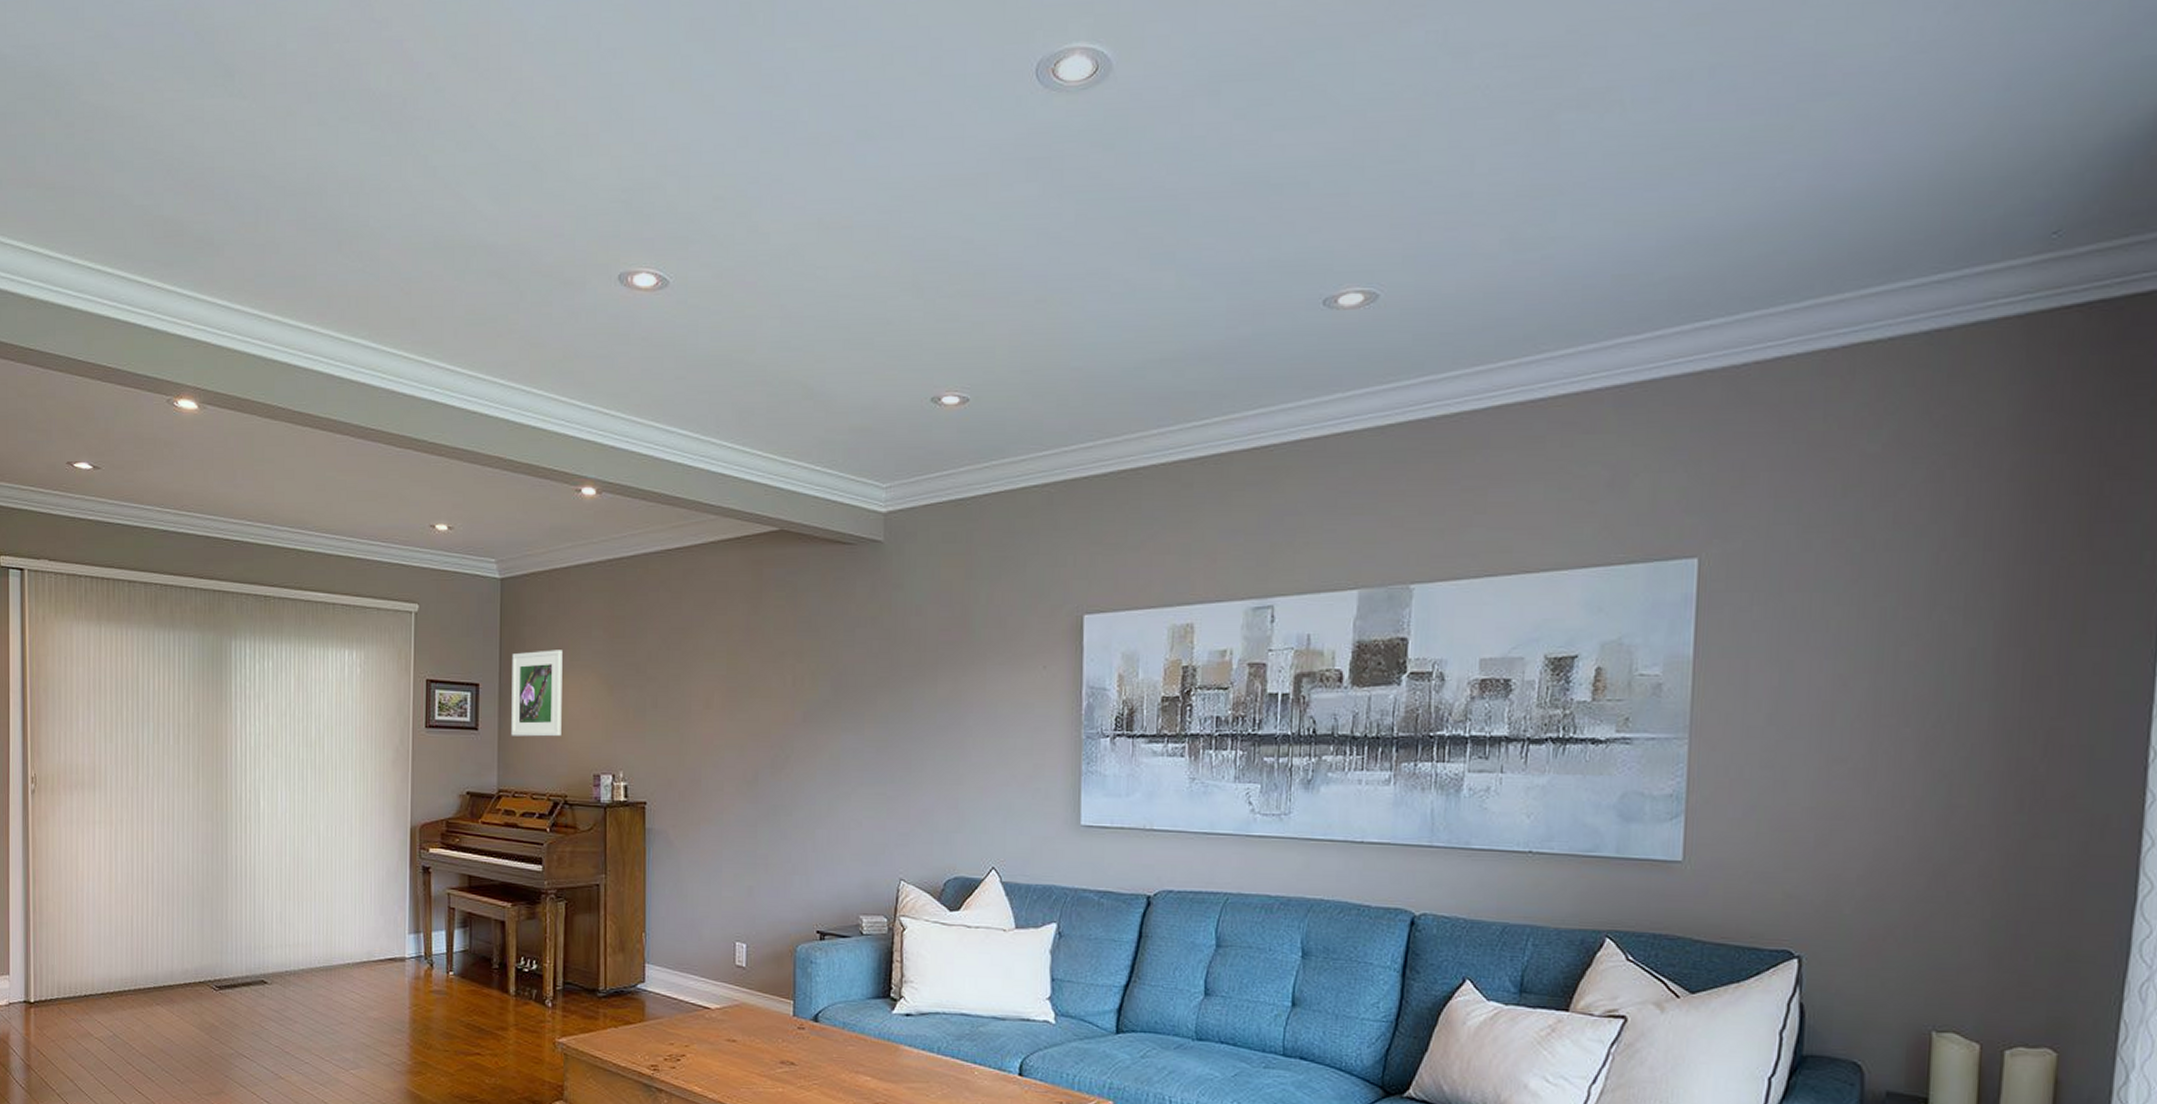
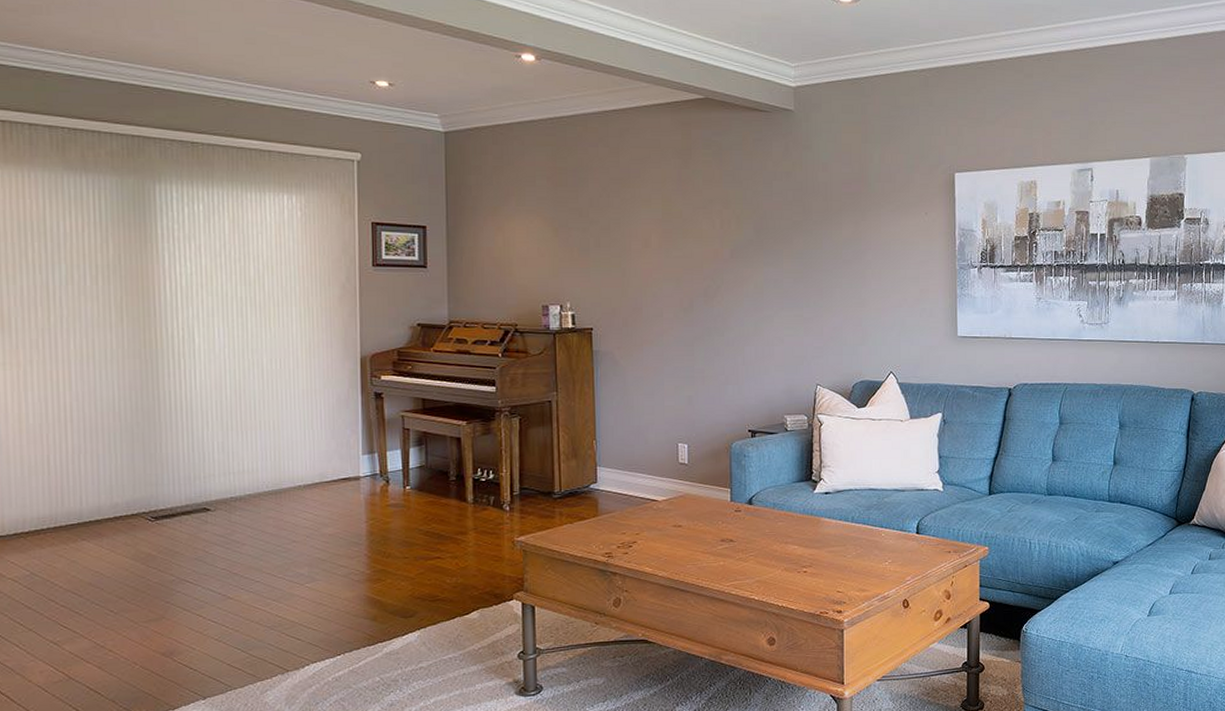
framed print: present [511,650,563,737] -> none [459,196,510,273]

